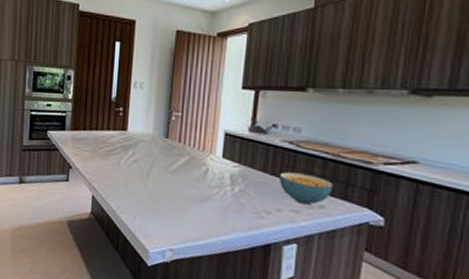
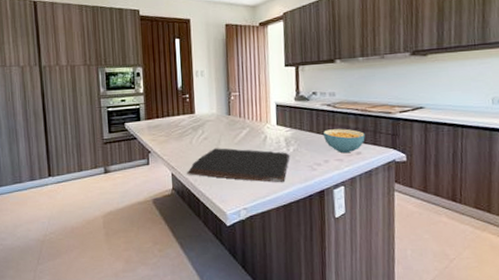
cutting board: none [108,174,233,228] -> present [186,148,289,183]

